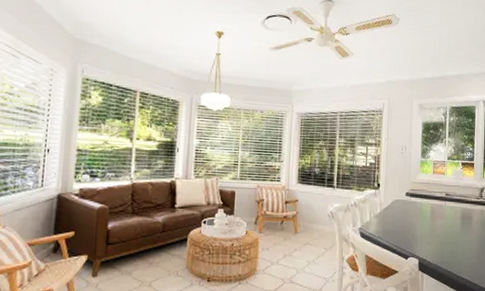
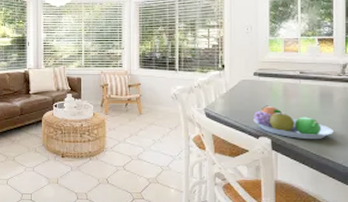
fruit bowl: none [404,226,471,261] -> present [253,105,334,140]

